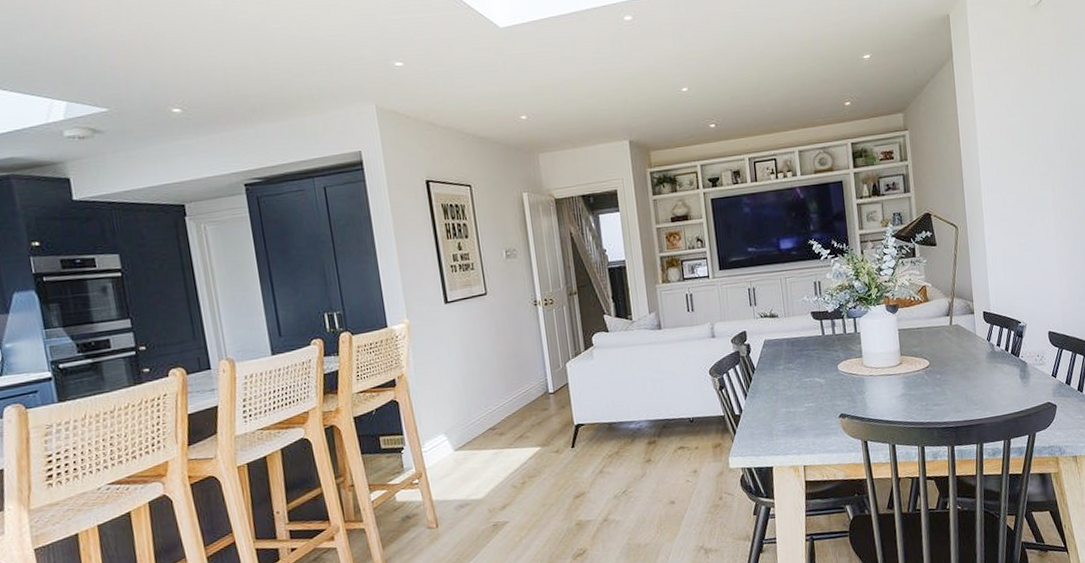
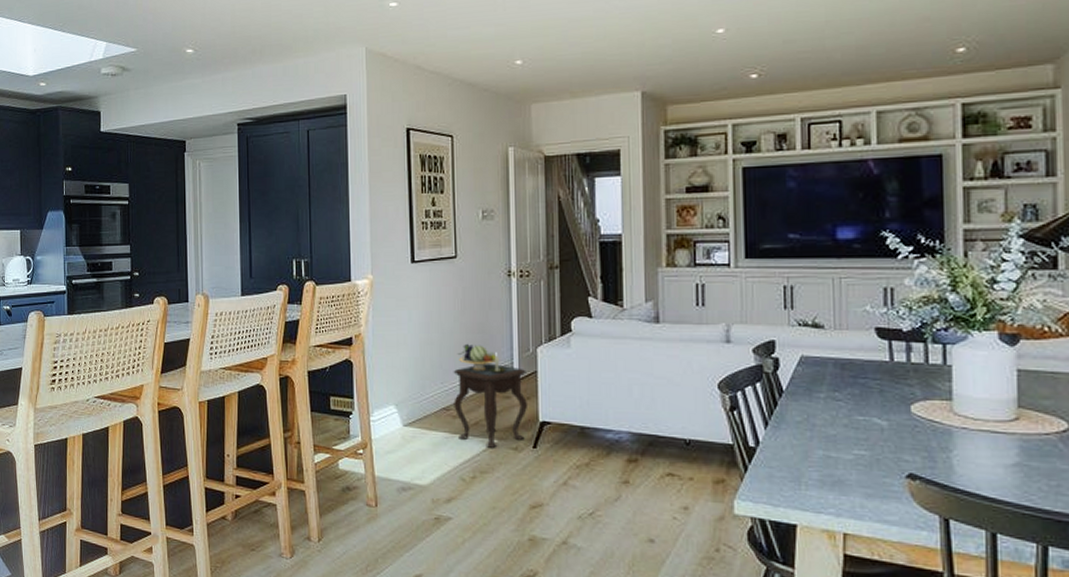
side table: none [495,368,564,455] -> present [453,343,527,448]

